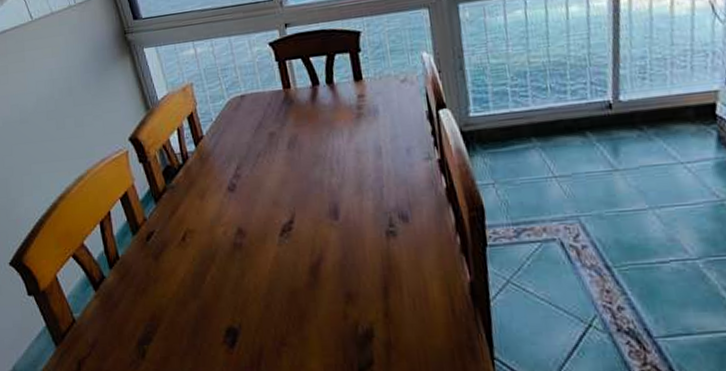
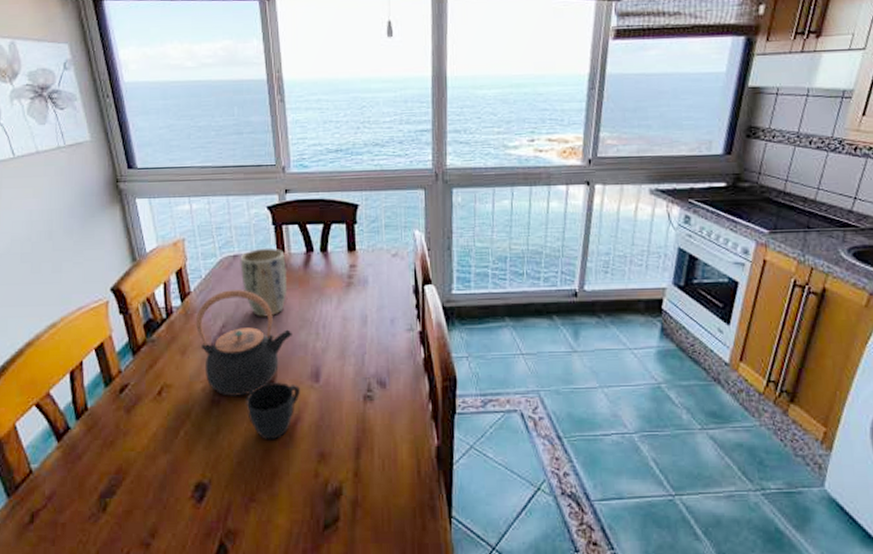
teapot: none [210,129,307,239] -> present [195,290,292,396]
plant pot: none [247,84,297,156] -> present [240,247,286,317]
cup: none [267,221,320,282] -> present [246,382,300,440]

